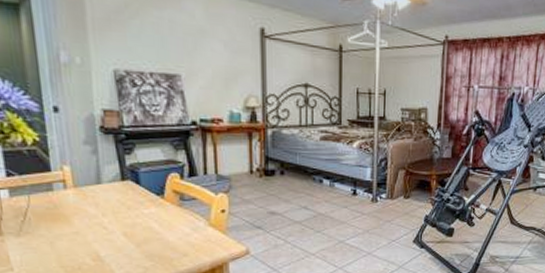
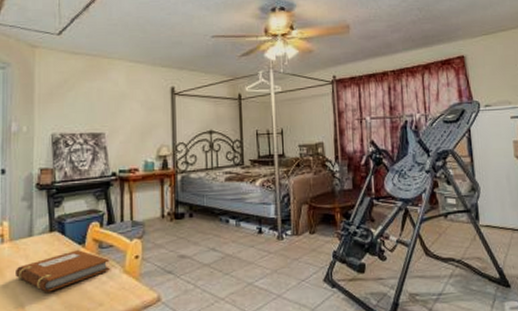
notebook: none [85,201,193,241] -> present [16,250,110,292]

